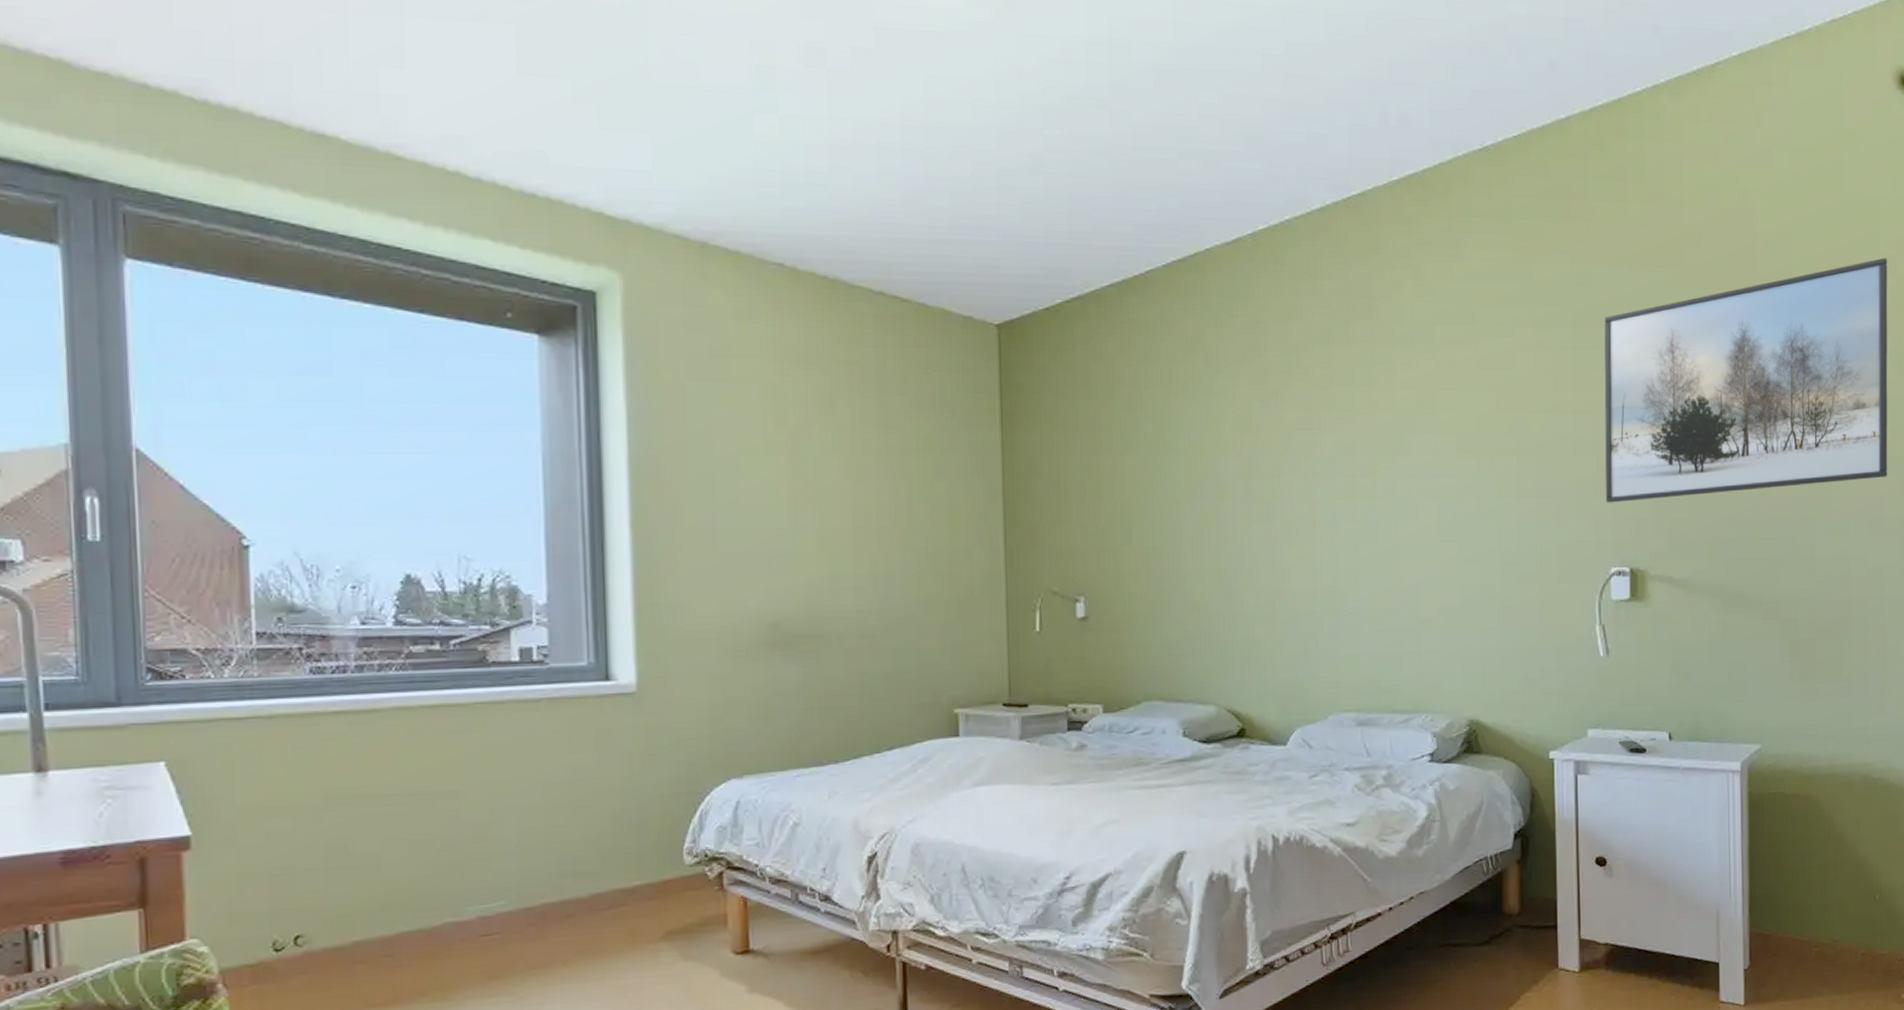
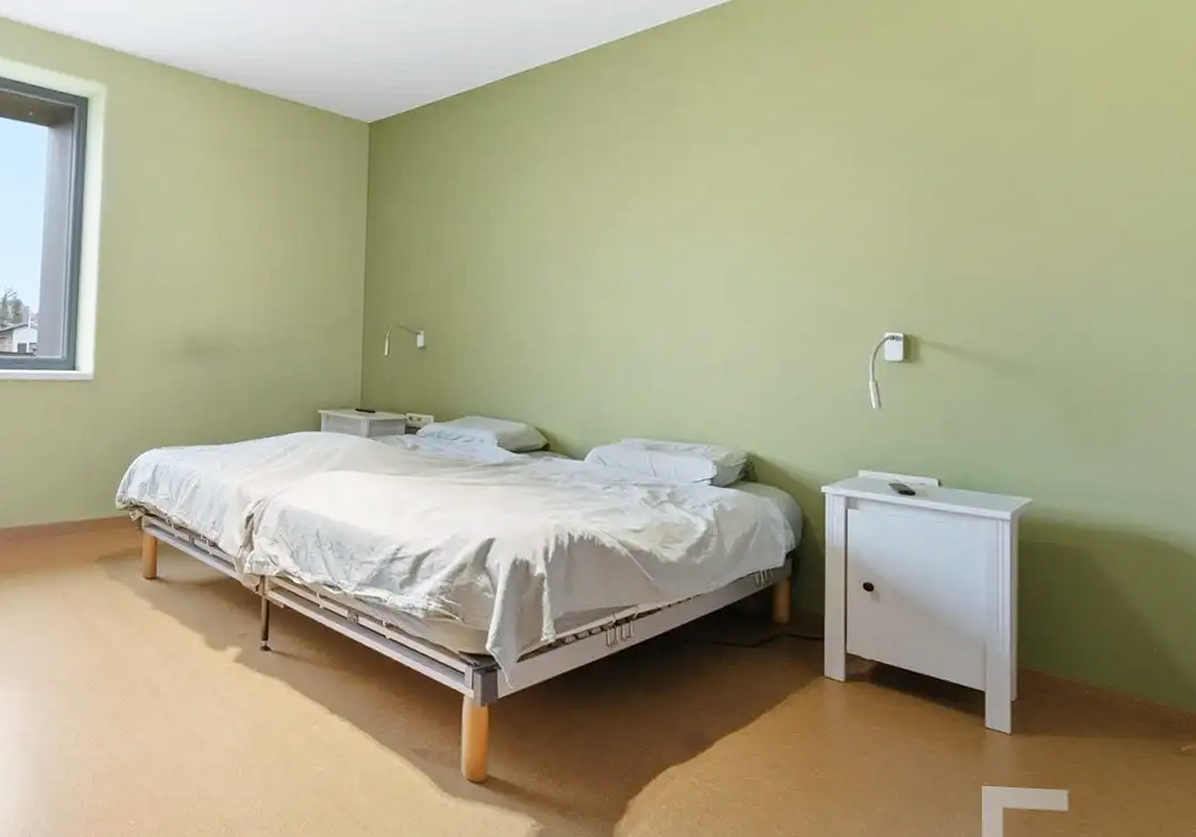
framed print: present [1604,257,1888,503] -> none [881,71,1171,278]

